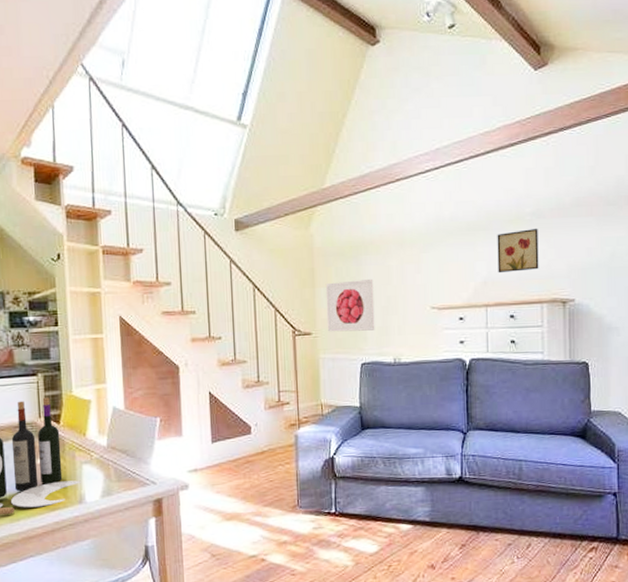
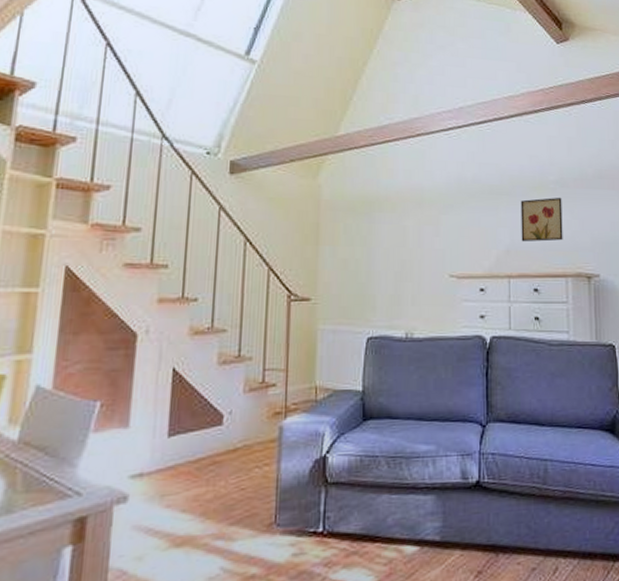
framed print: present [325,278,375,332] -> none [329,239,387,299]

